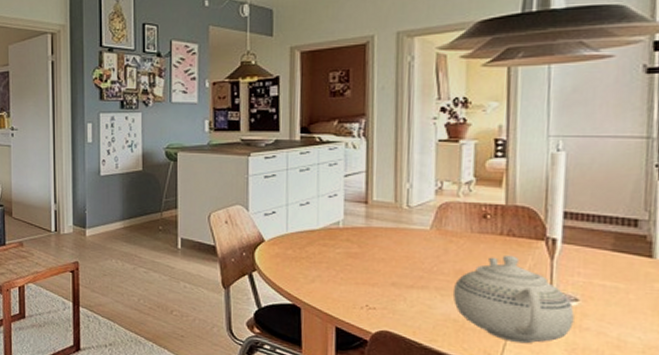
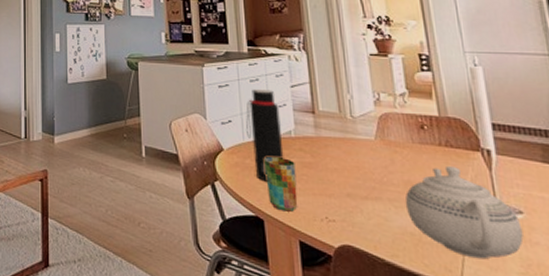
water bottle: none [291,179,329,272] -> present [246,89,284,182]
cup: none [306,247,340,300] -> present [263,157,298,212]

